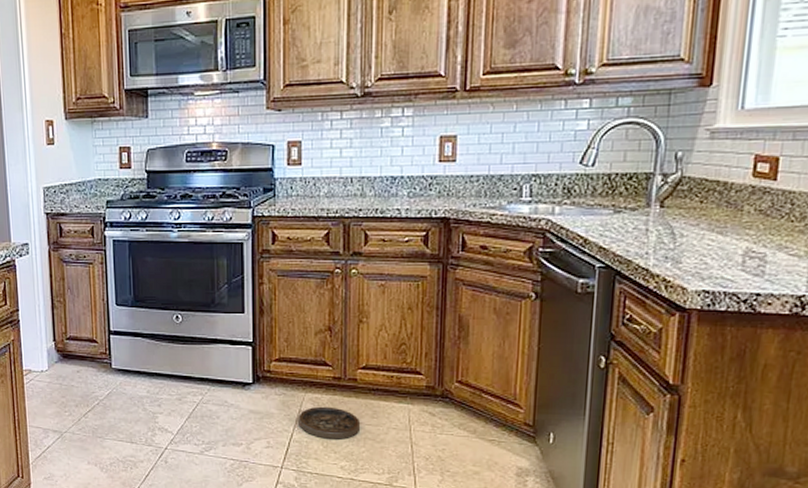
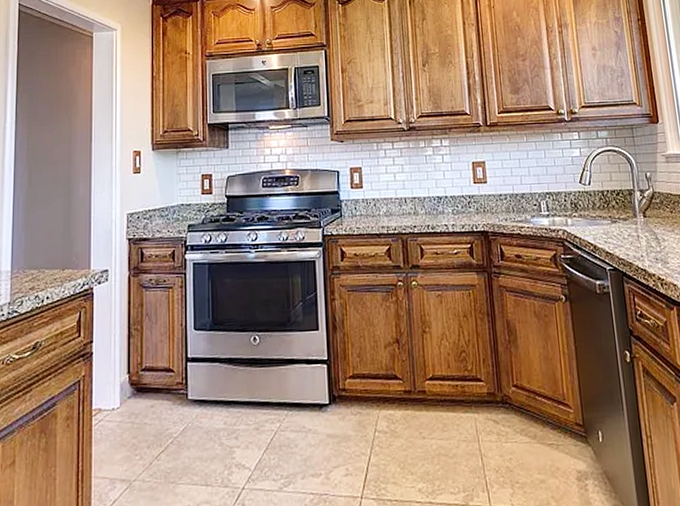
pet bowl: present [298,406,360,440] -> none [374,423,433,459]

